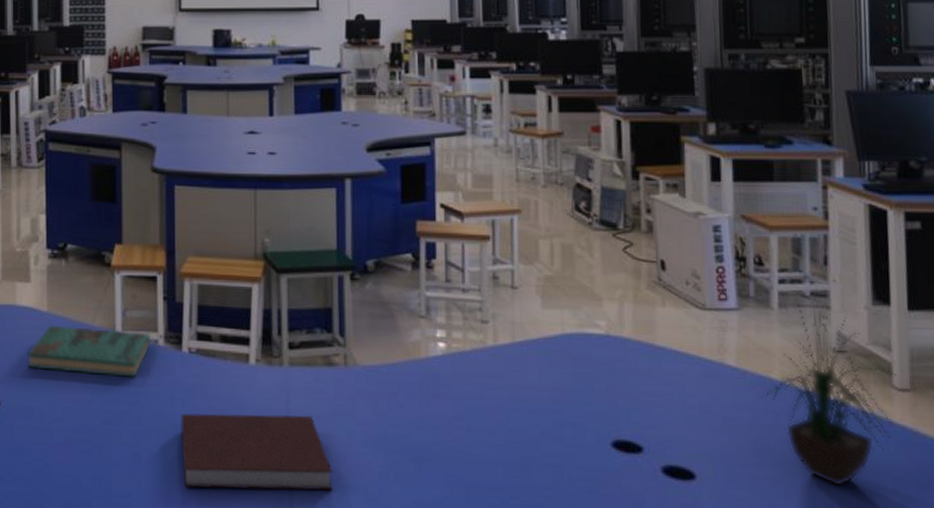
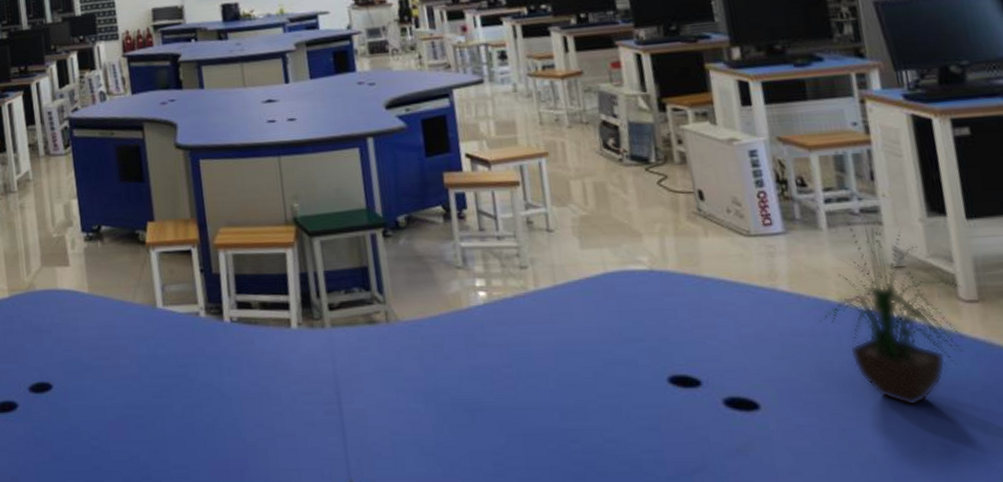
book: present [27,325,152,378] -> none [74,305,193,351]
notebook: present [181,413,333,491] -> none [229,374,388,455]

